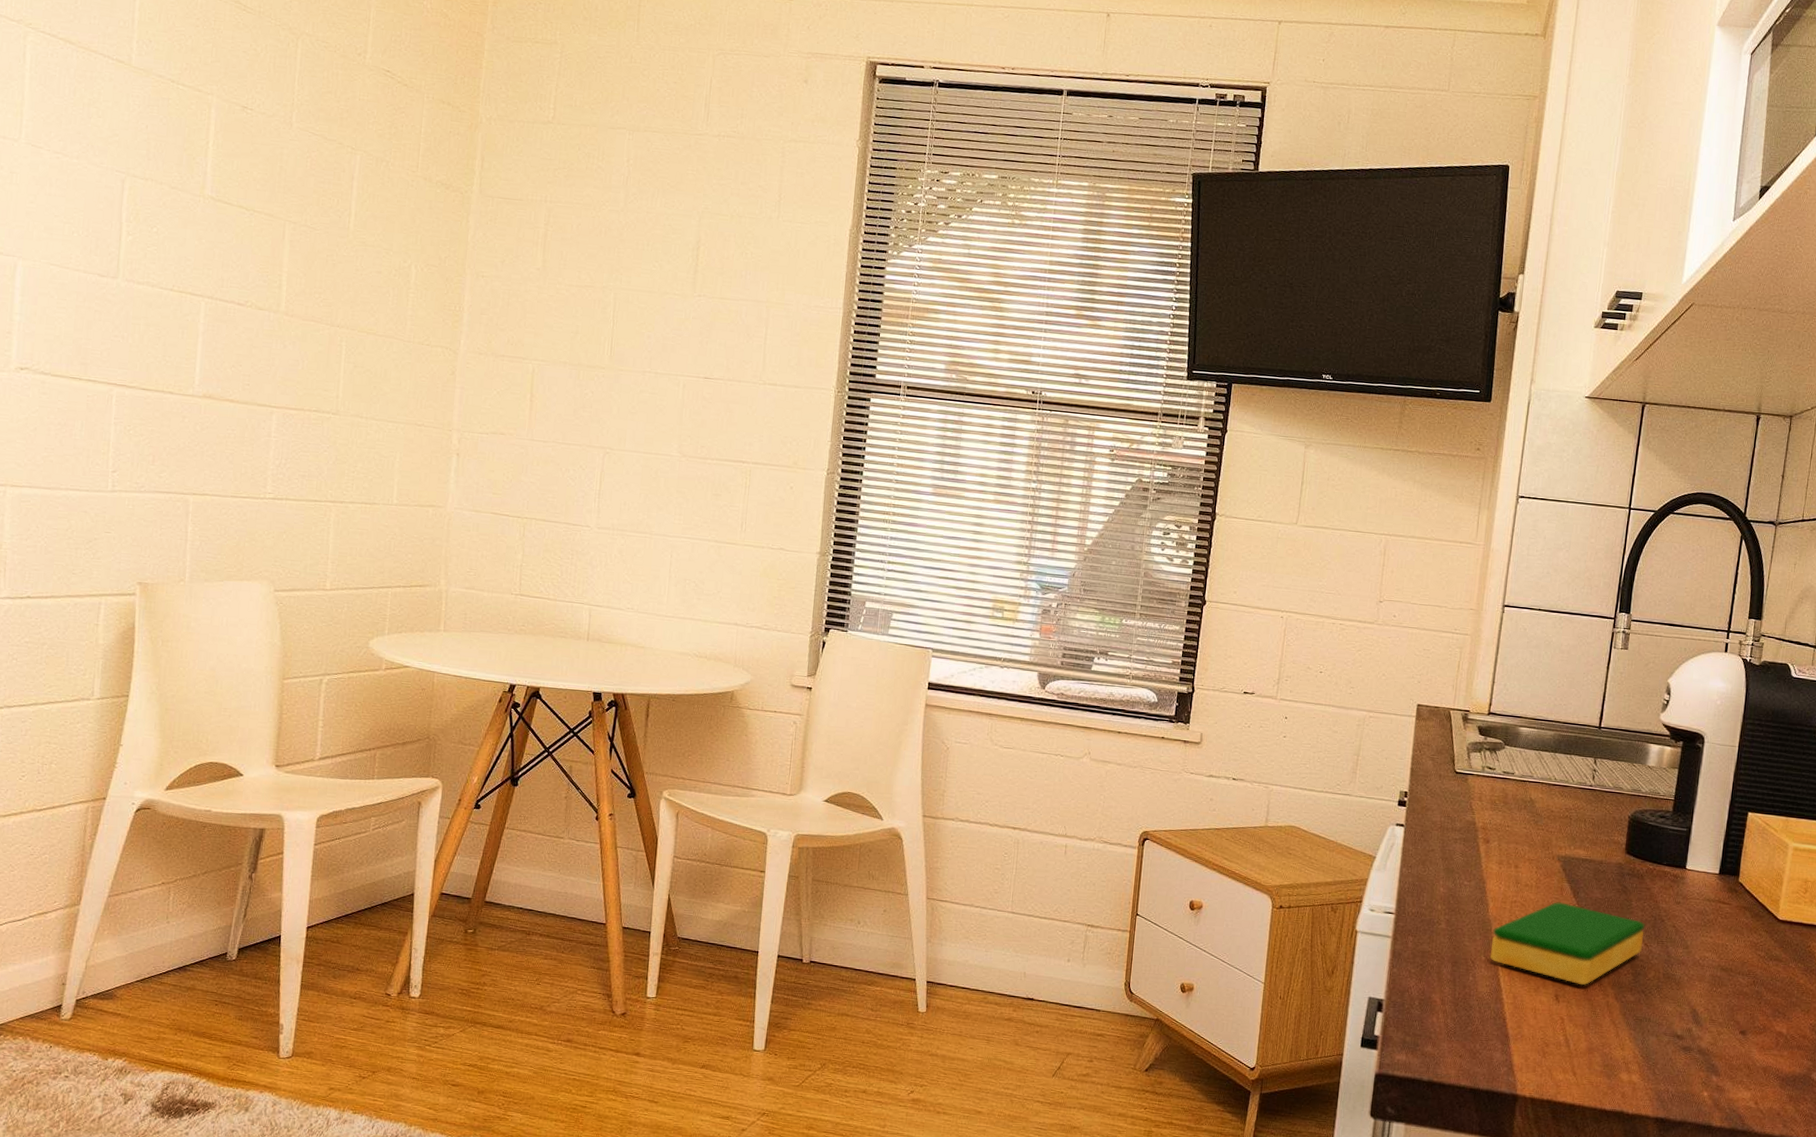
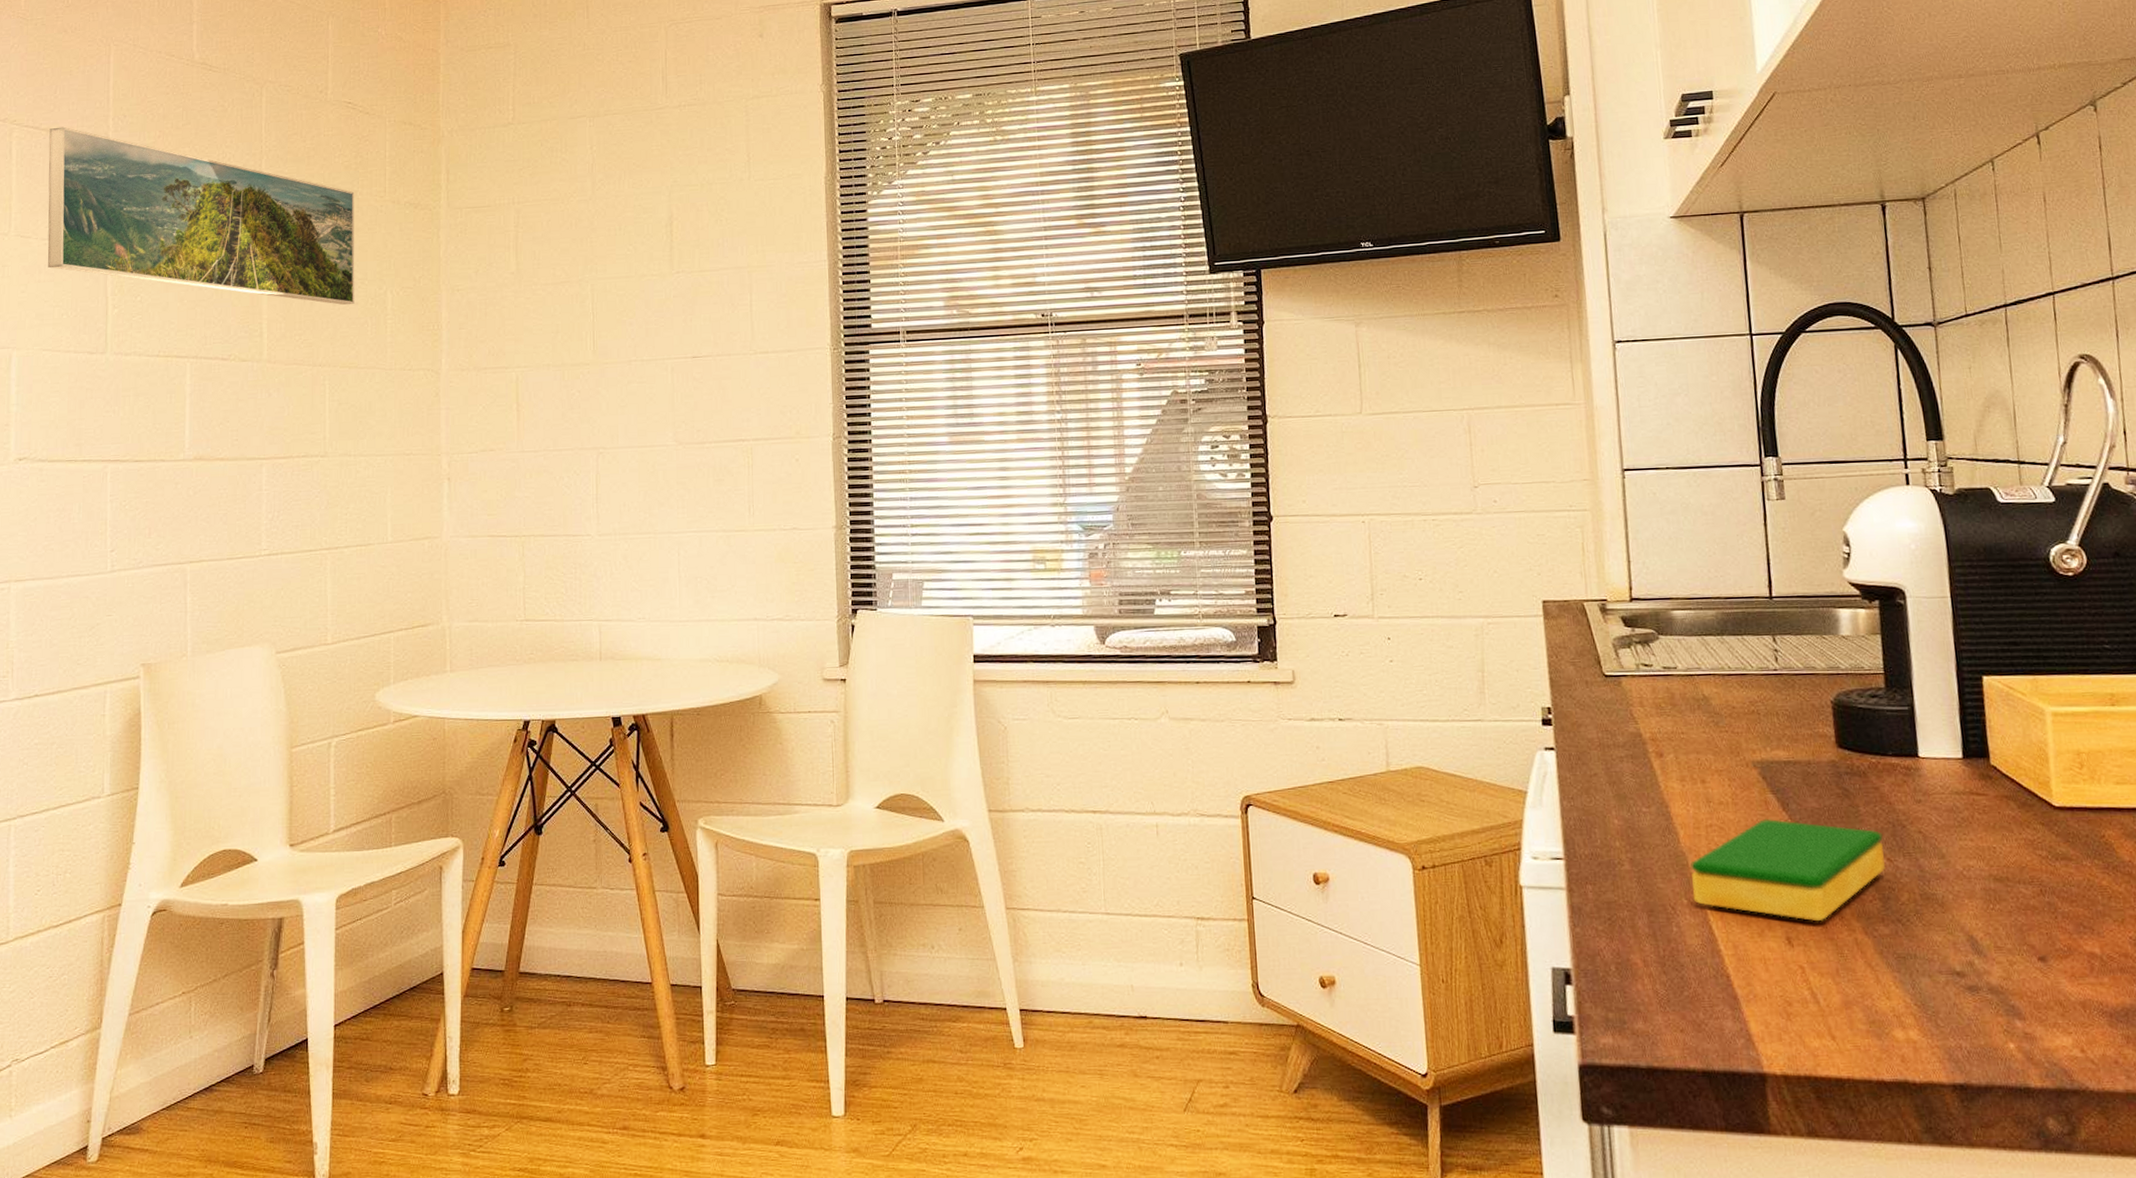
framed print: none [60,39,386,272] -> present [47,127,355,305]

